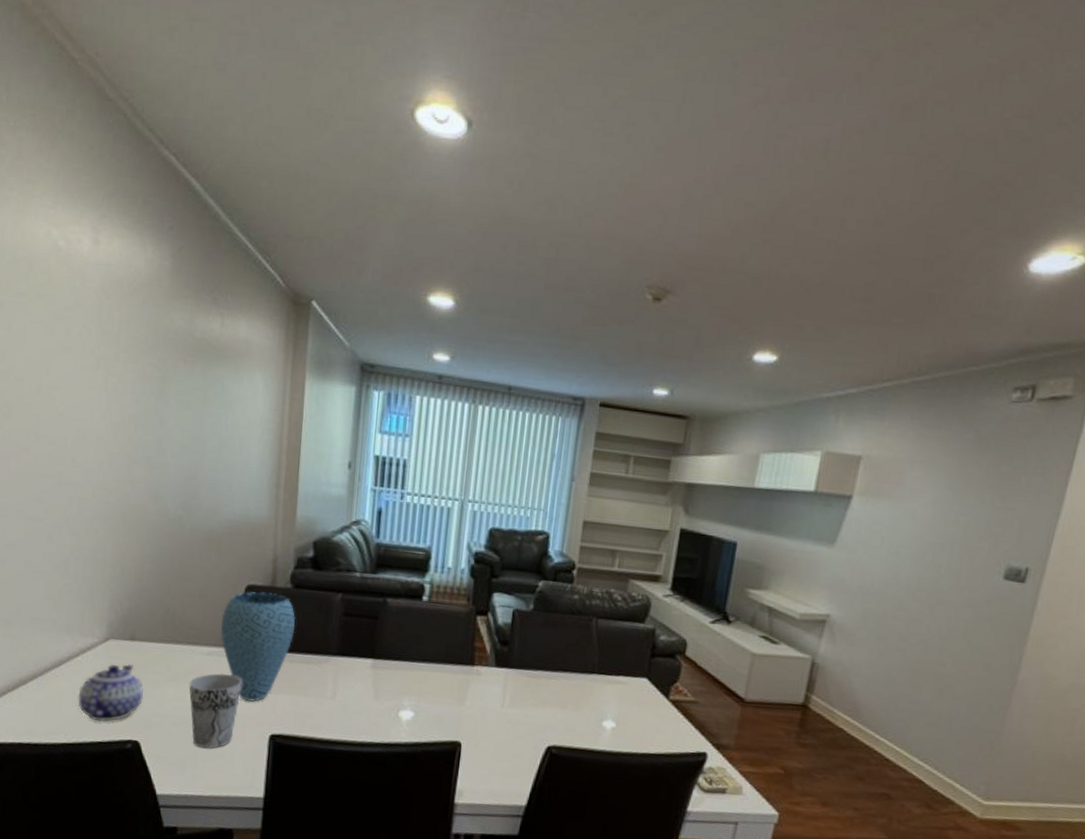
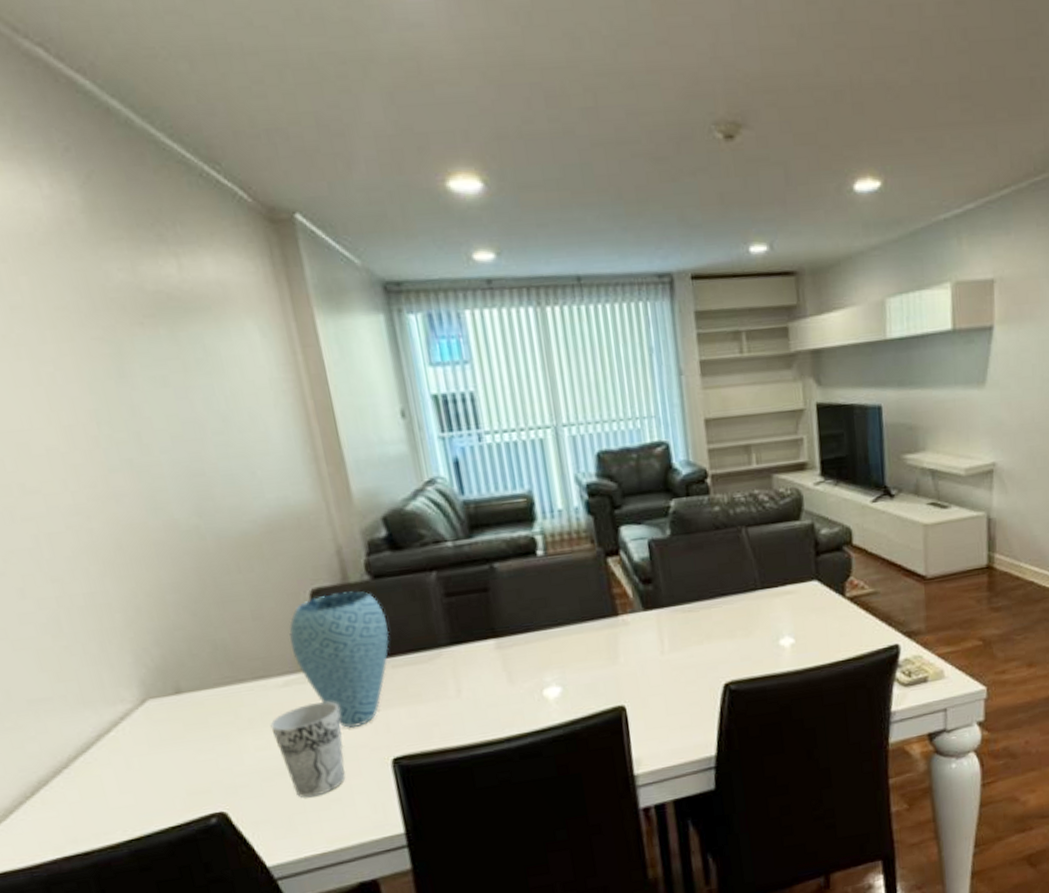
teapot: present [78,663,144,722] -> none [124,723,216,804]

